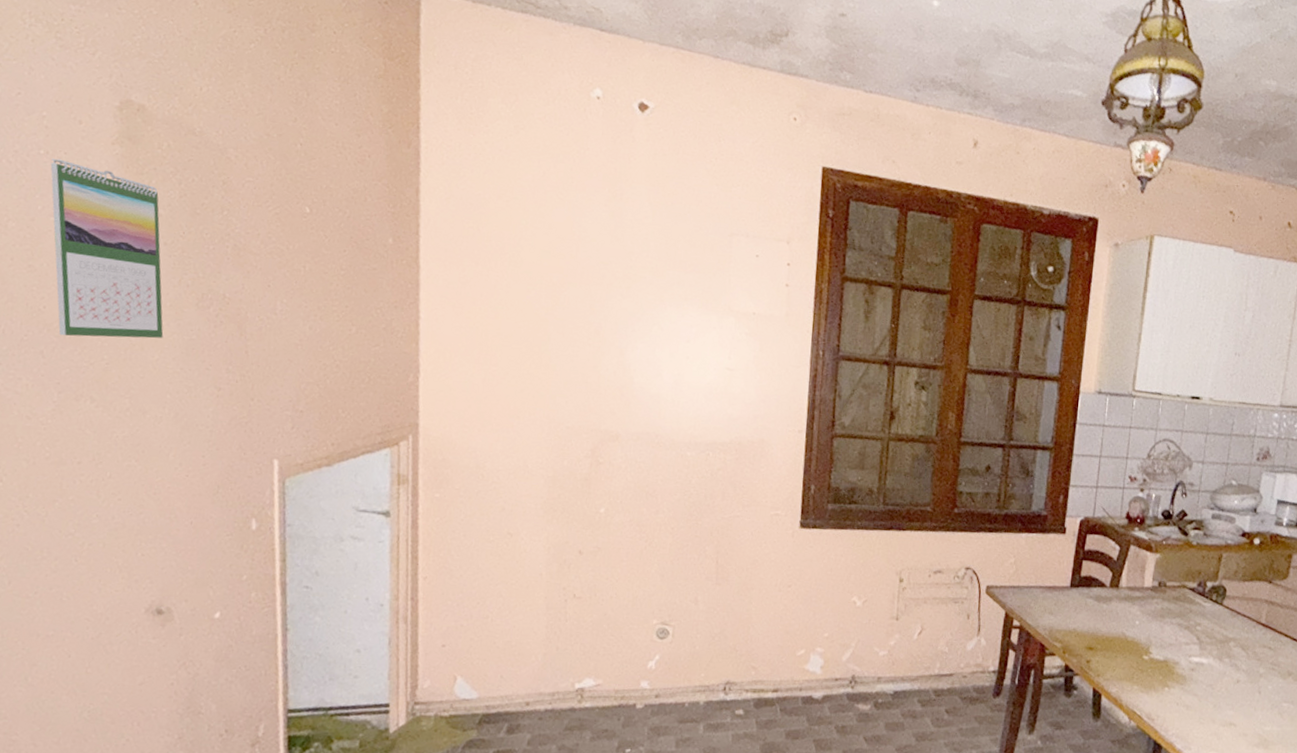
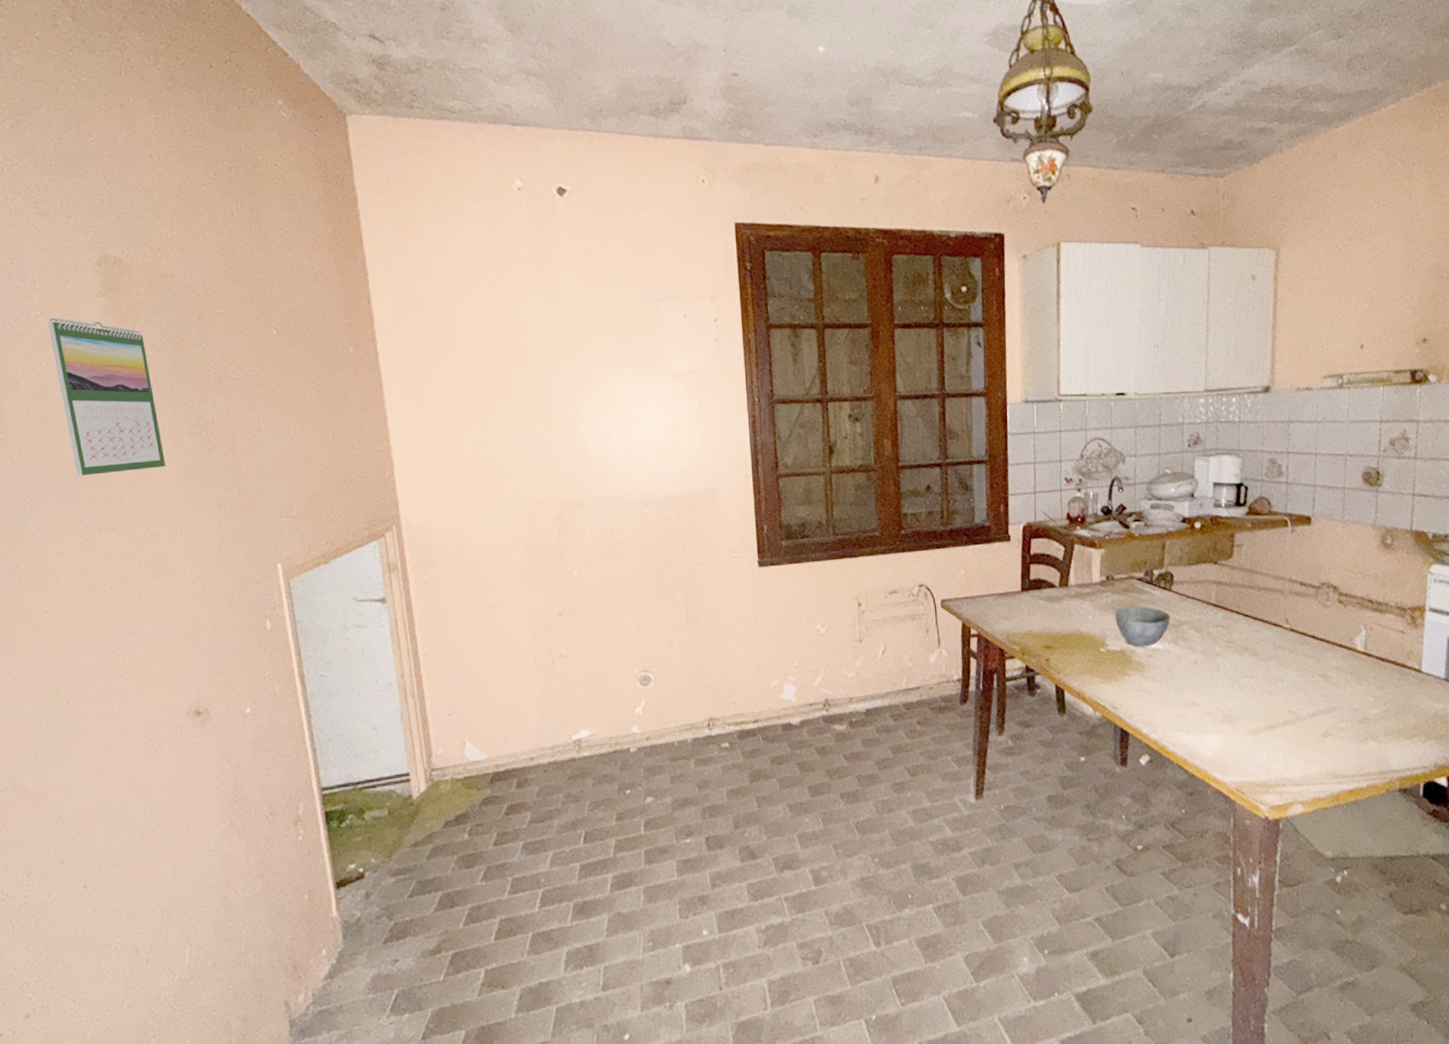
bowl: none [1162,615,1218,660] -> present [1114,606,1170,647]

